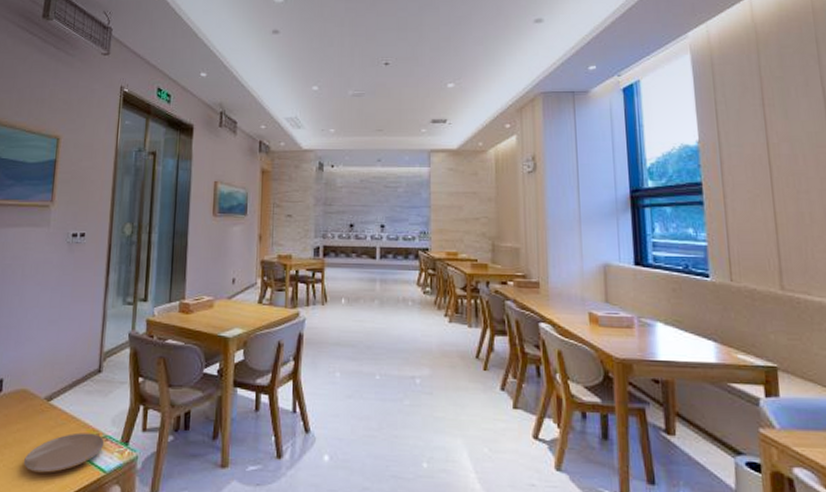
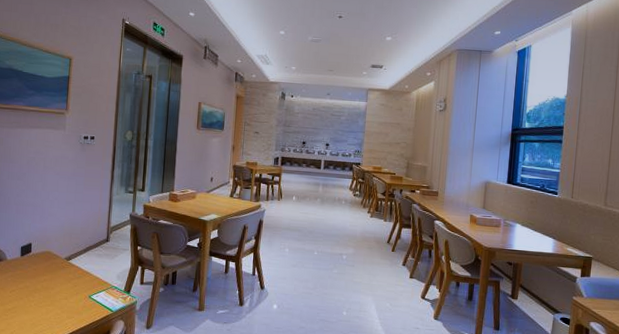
plate: present [24,432,105,473] -> none [50,283,112,311]

